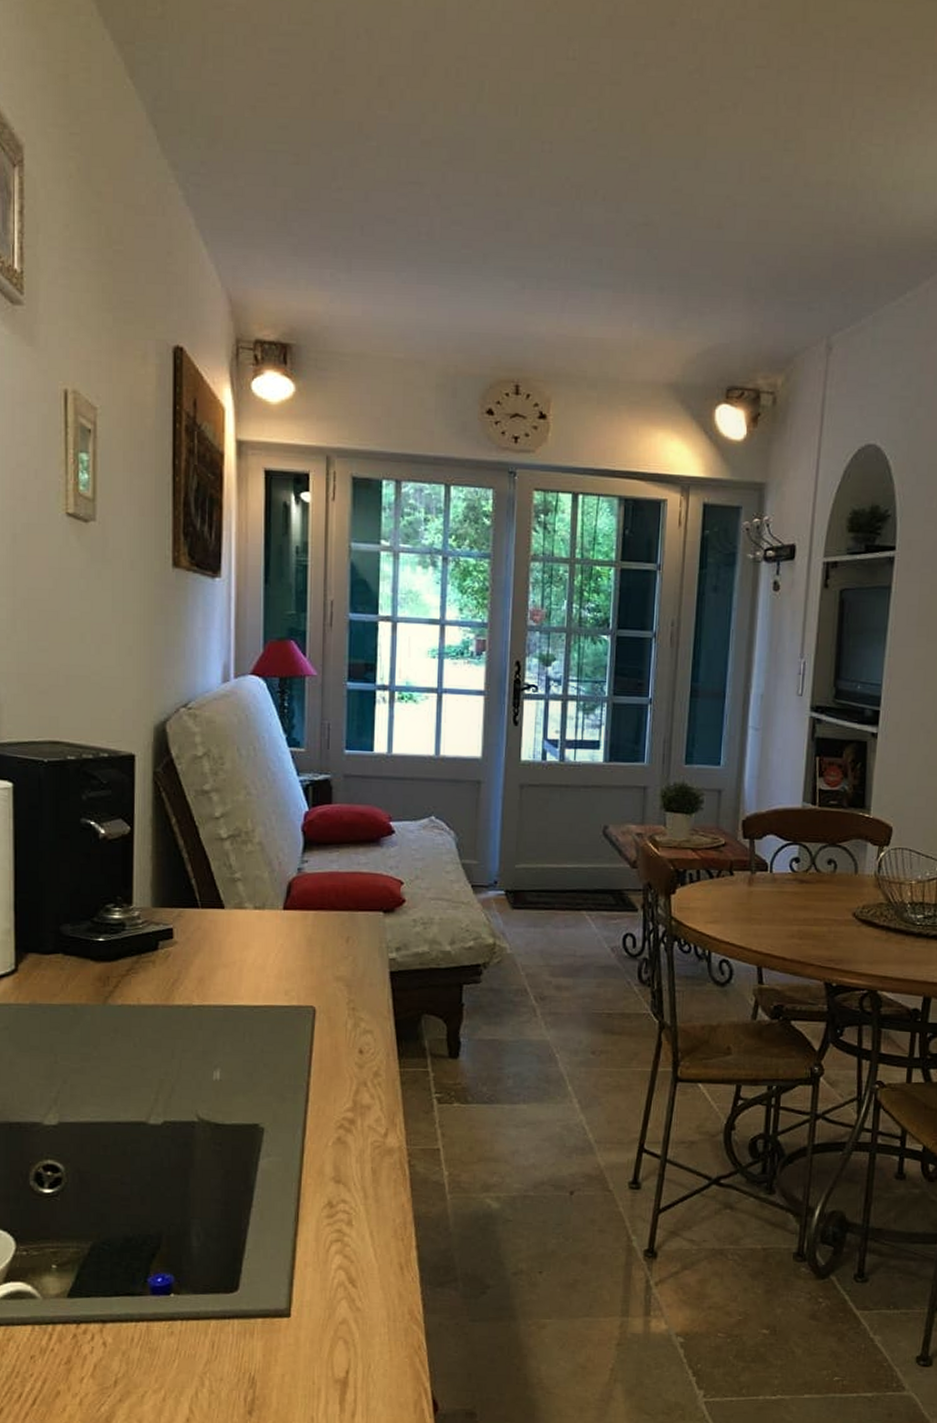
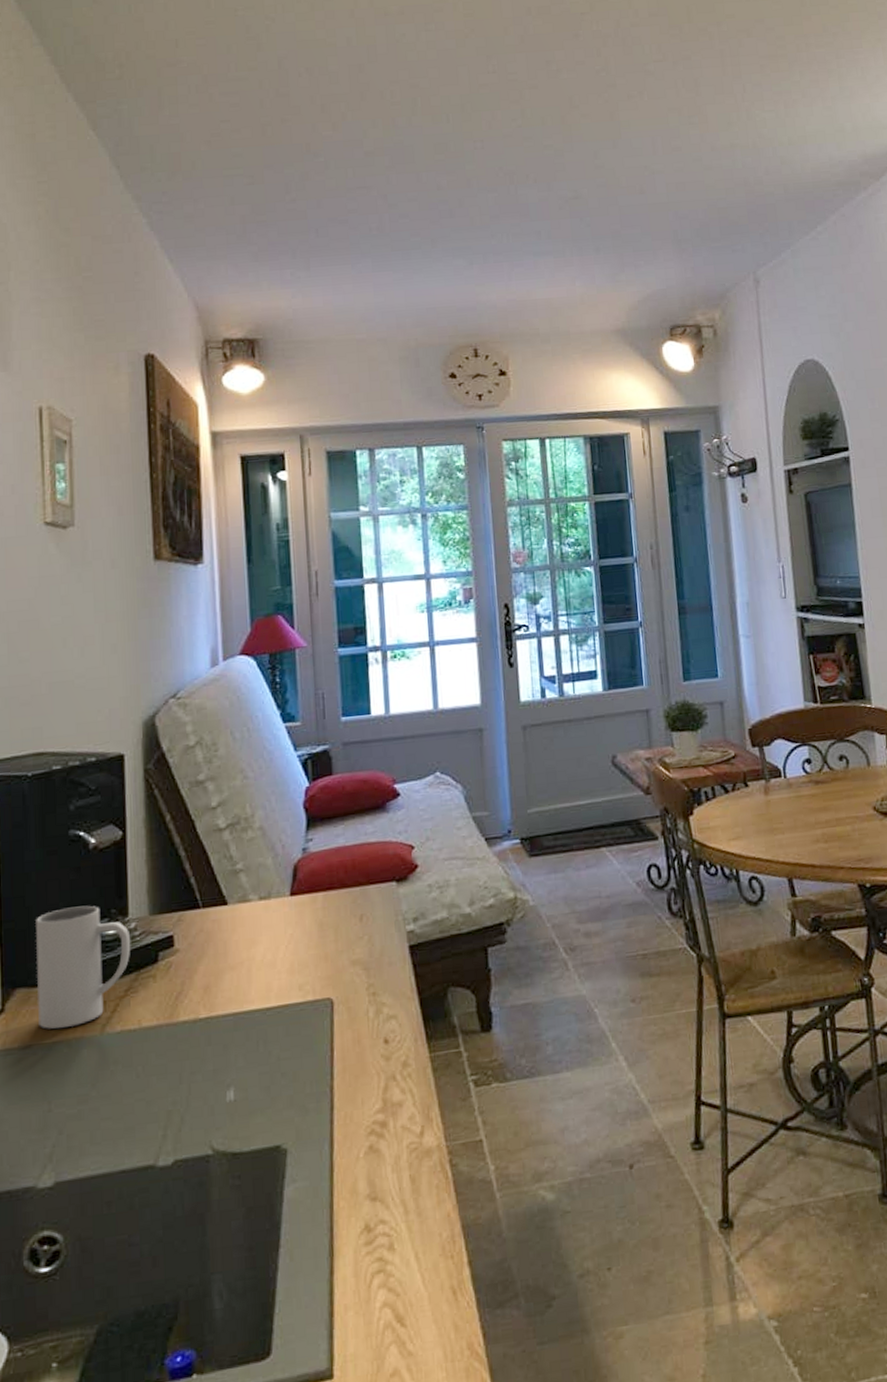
mug: none [48,888,134,994] -> present [36,905,131,1029]

